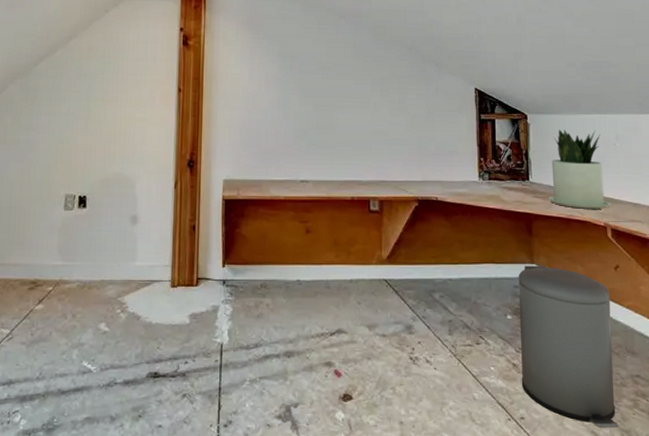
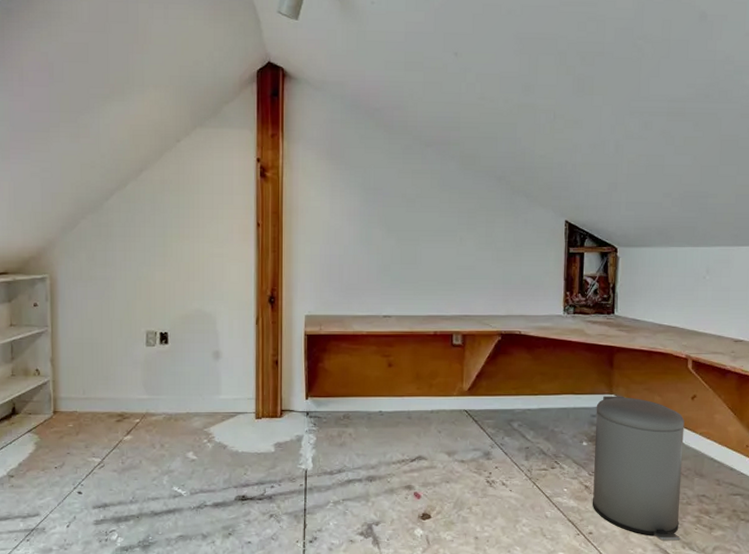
planter: present [548,130,611,209] -> none [632,263,695,342]

